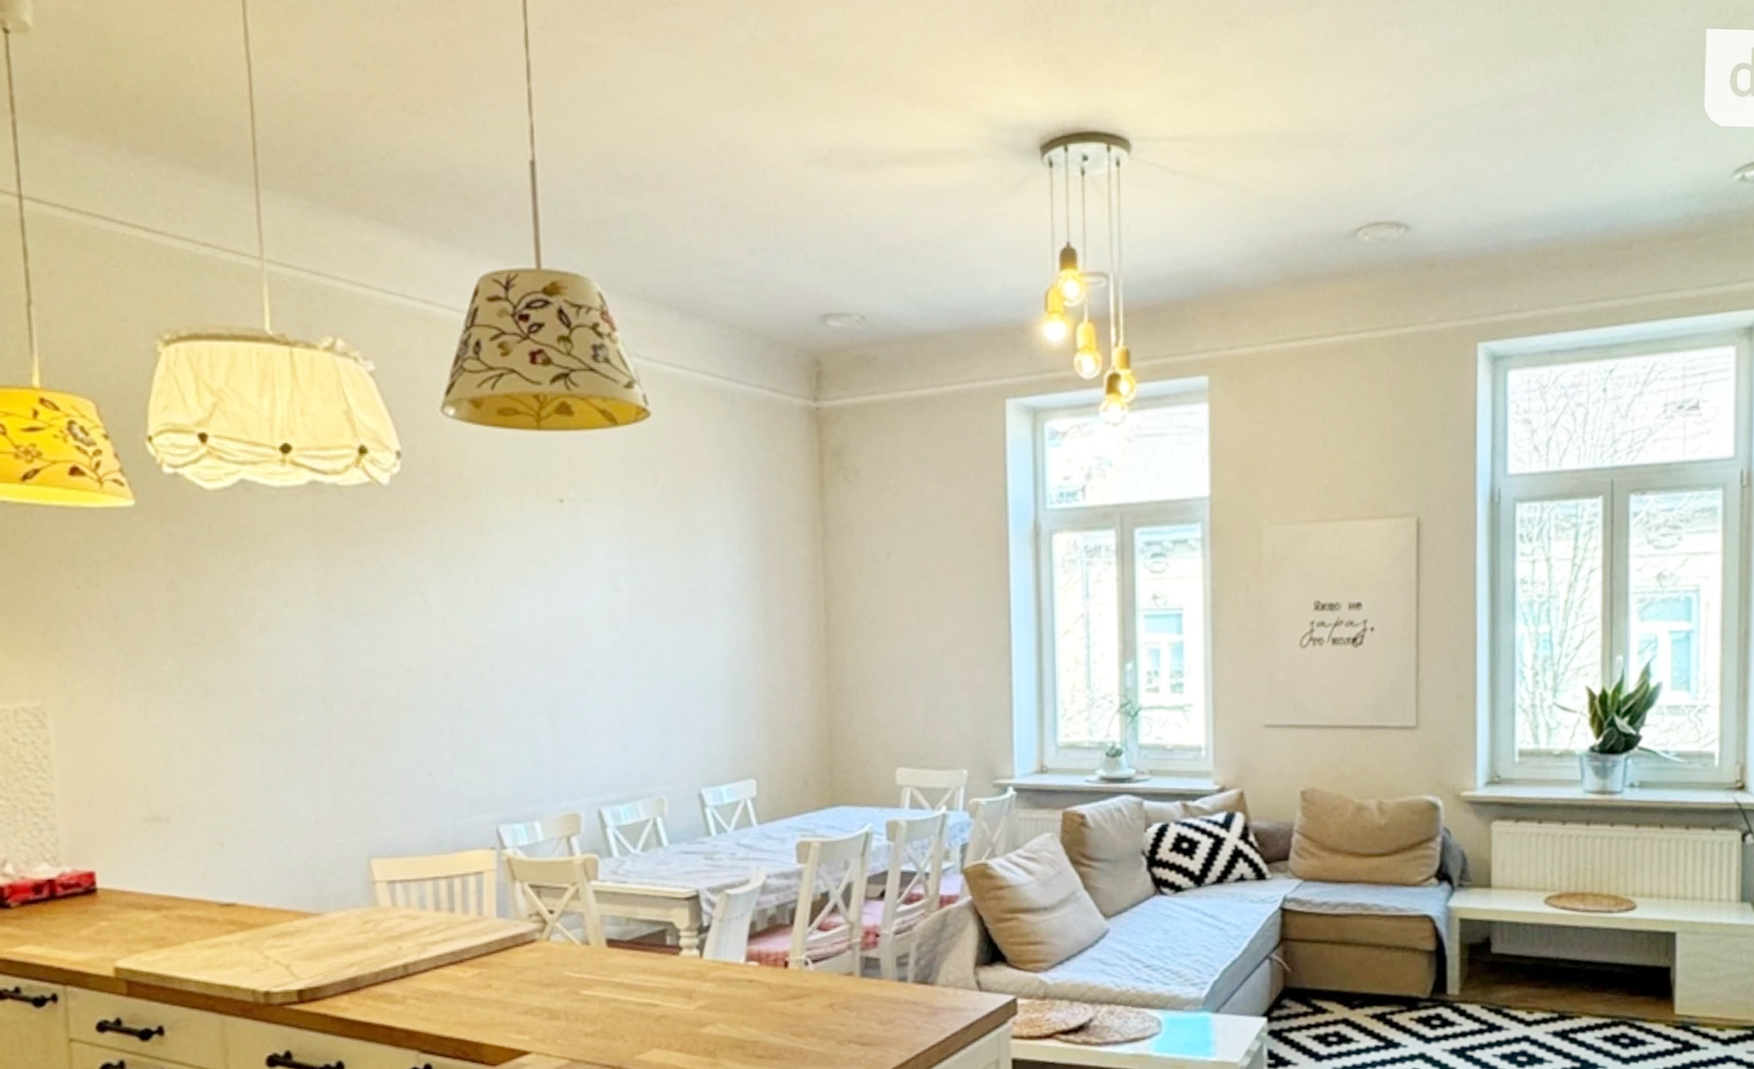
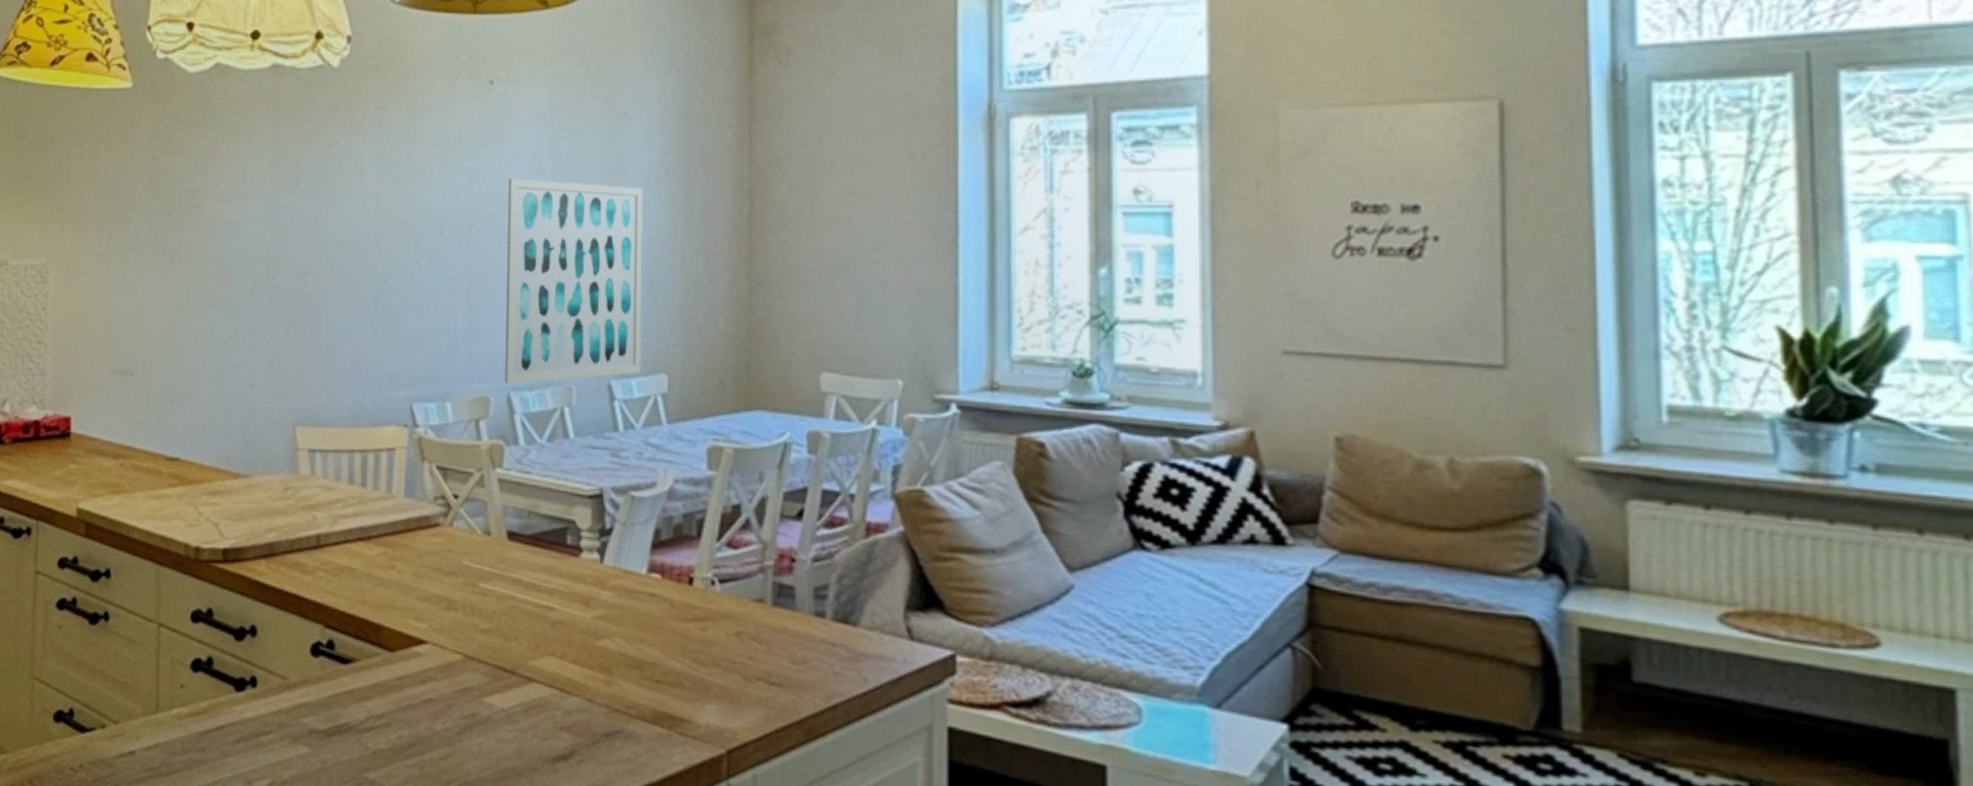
wall art: none [585,598,730,799] -> present [505,178,643,384]

